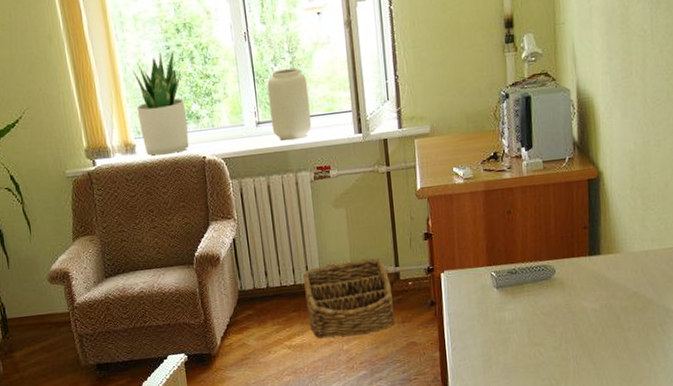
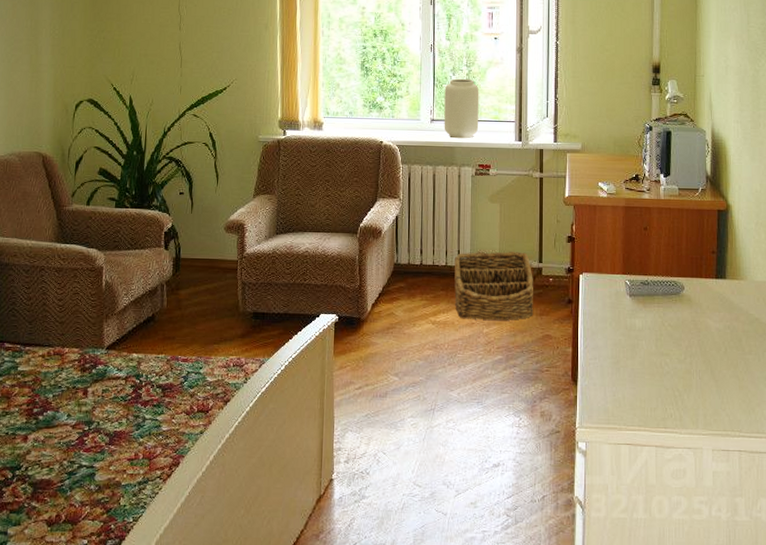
planter: present [133,50,189,156] -> none [329,50,373,136]

